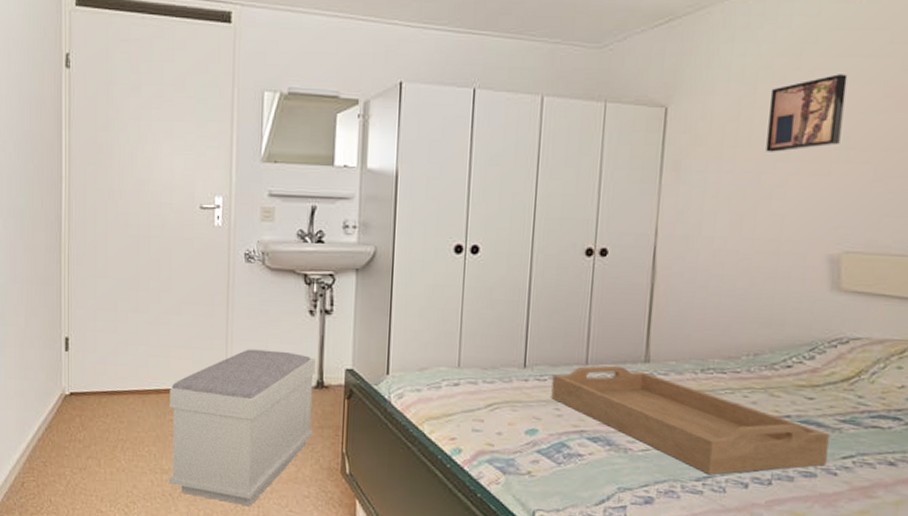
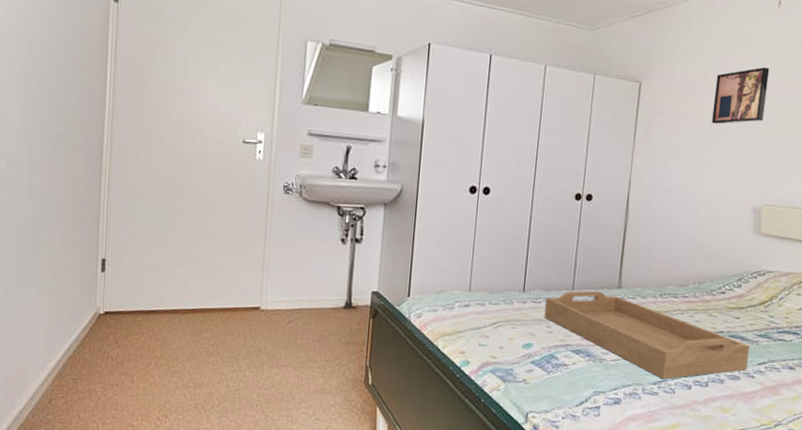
bench: present [168,349,316,507] -> none [201,272,345,417]

